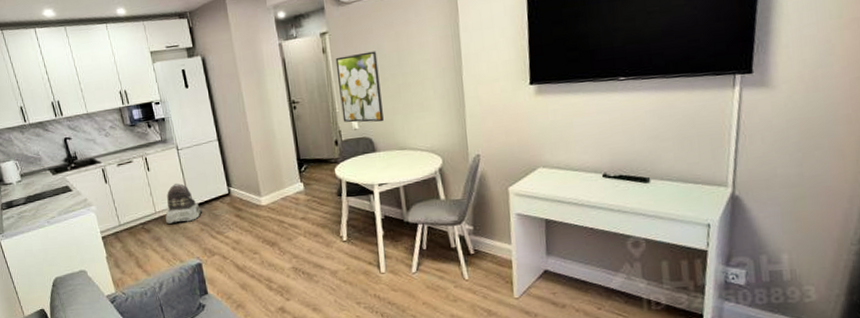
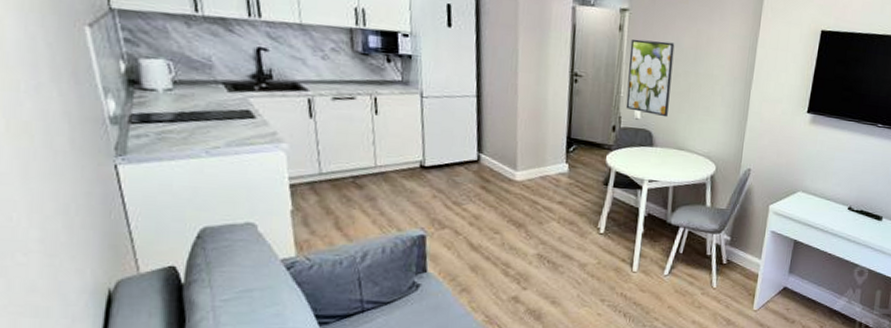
backpack: present [165,183,203,224] -> none [388,136,440,185]

